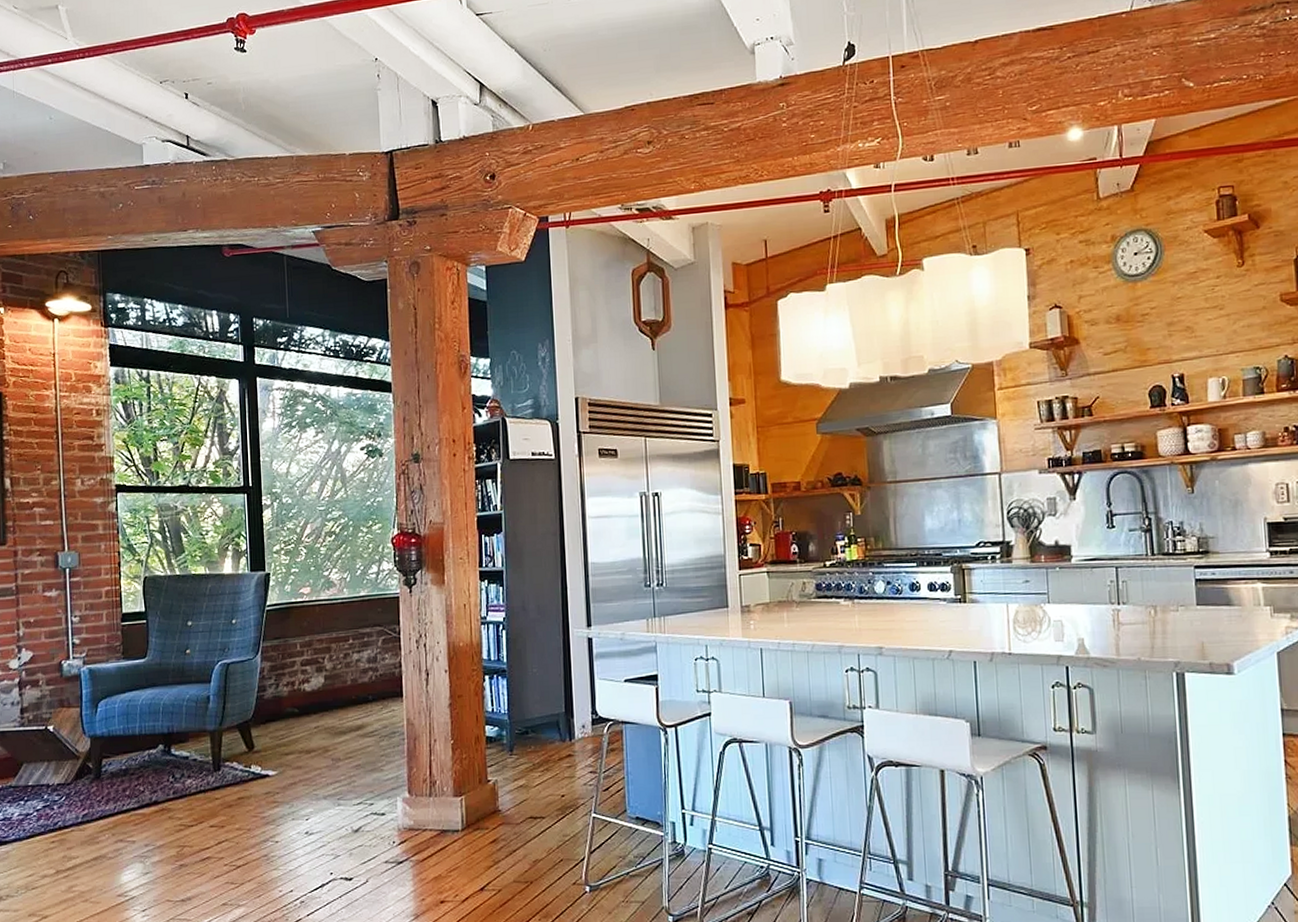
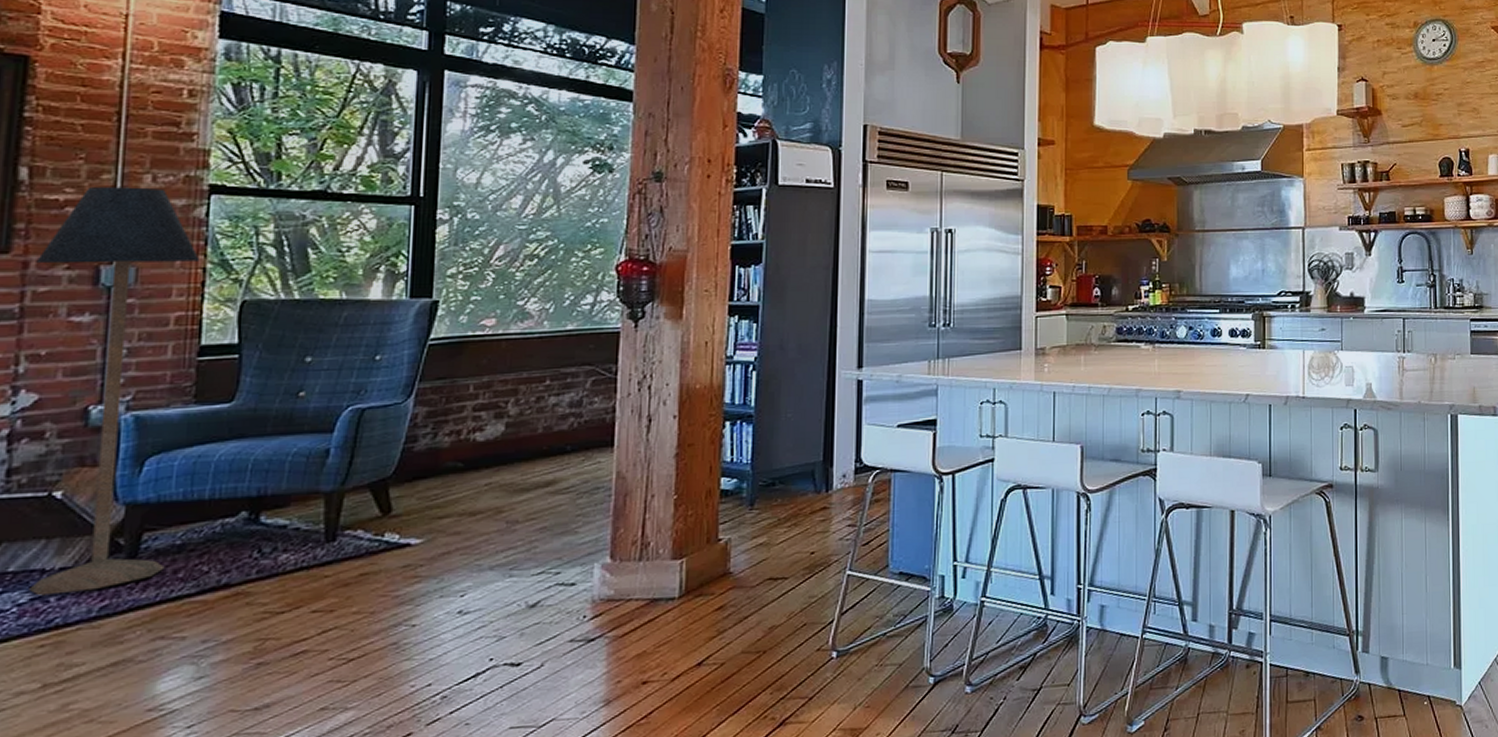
floor lamp: none [21,489,118,804] -> present [29,187,200,596]

